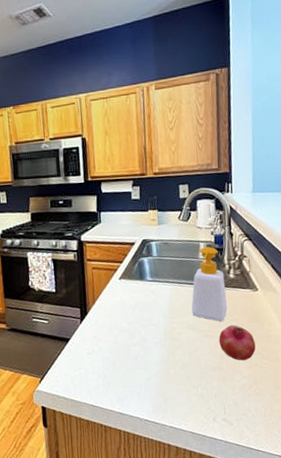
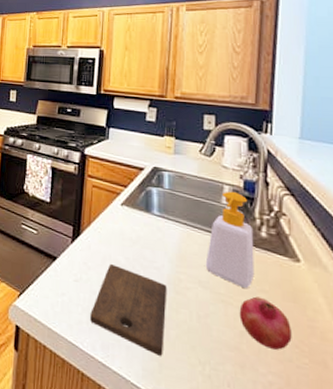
cutting board: none [105,331,166,392] -> present [90,263,167,356]

